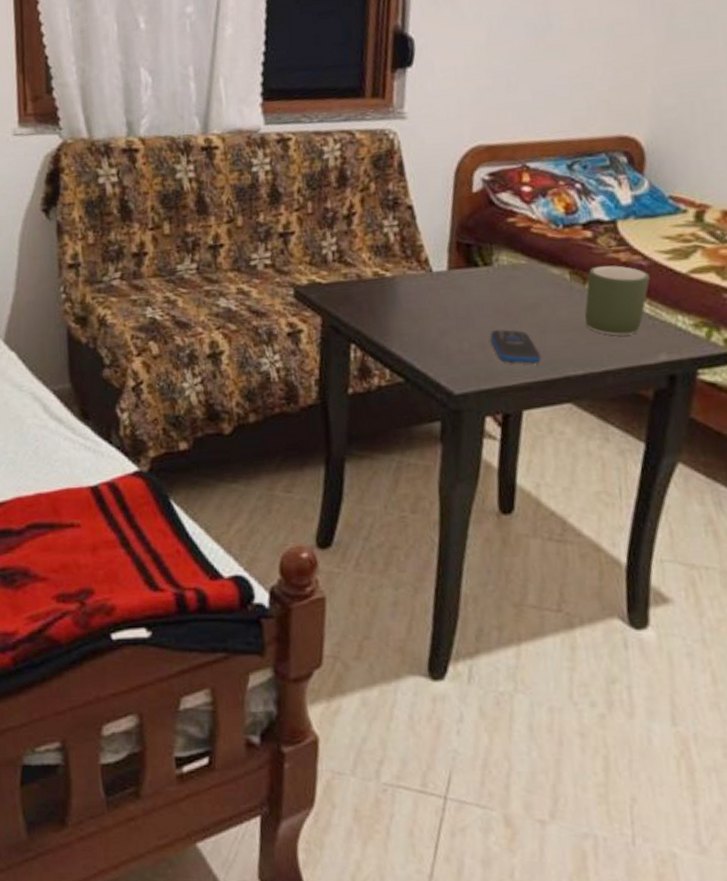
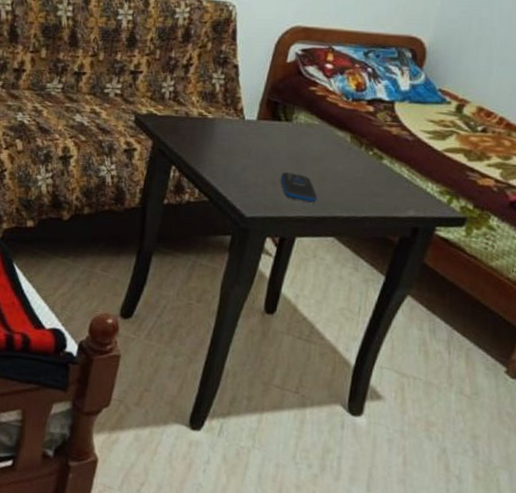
mug: present [585,265,651,336] -> none [357,134,413,192]

